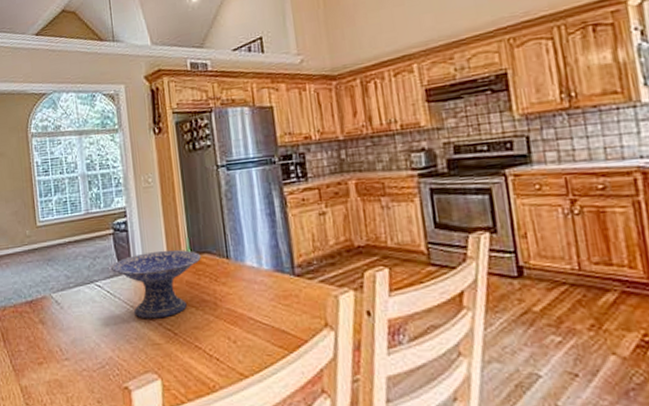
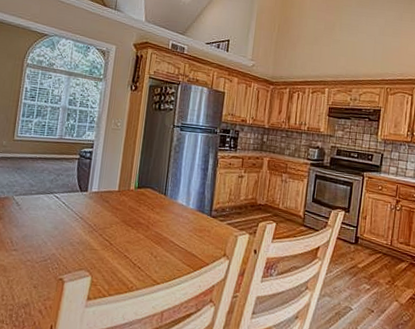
decorative bowl: present [110,249,201,319] -> none [70,178,145,231]

